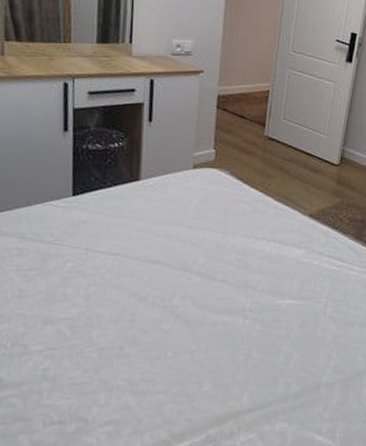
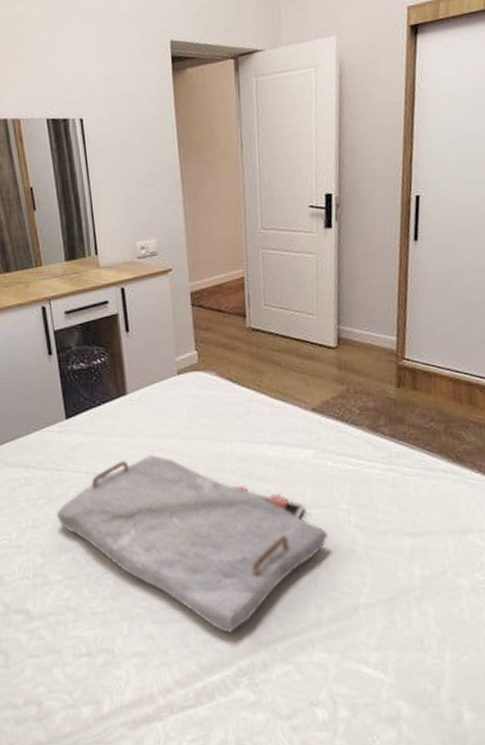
serving tray: none [47,238,306,405] -> present [57,454,329,633]

